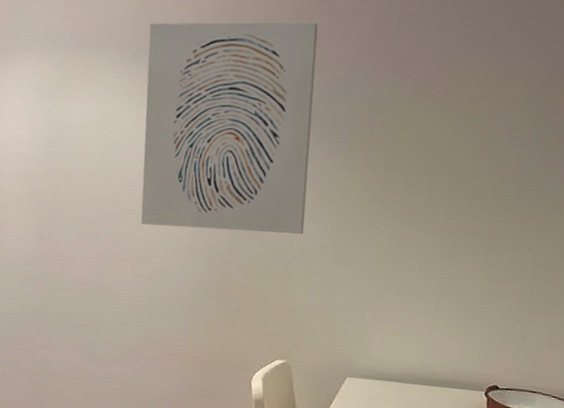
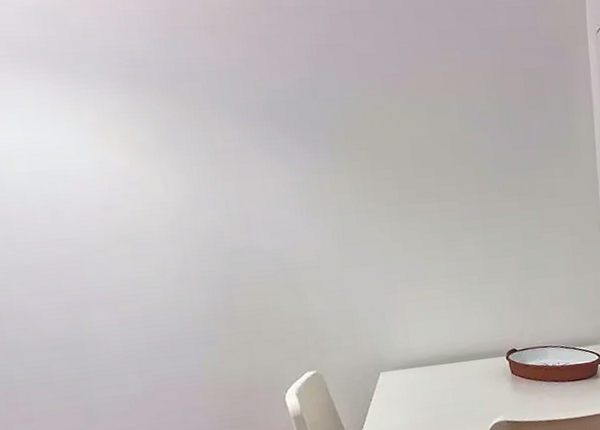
wall art: present [141,21,318,234] -> none [63,21,305,261]

